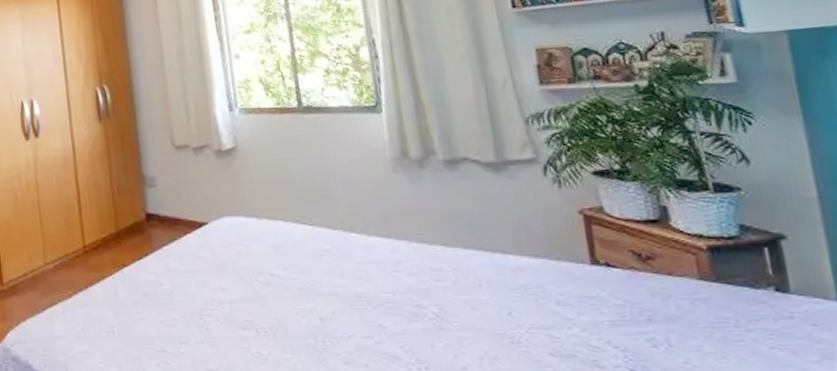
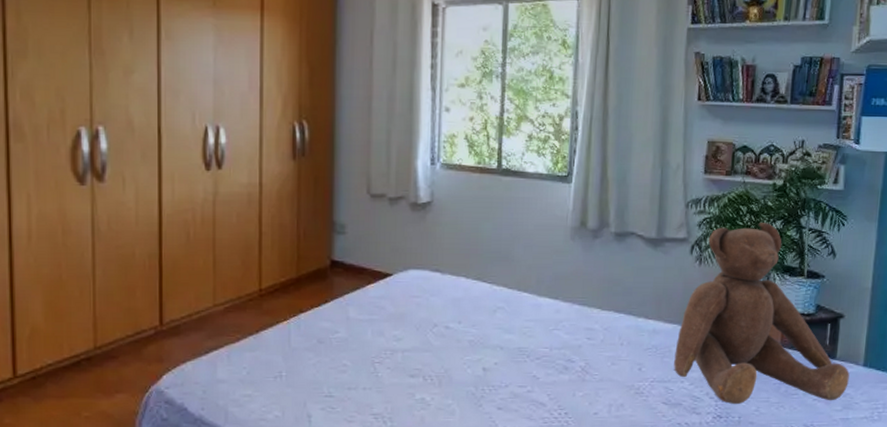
teddy bear: none [550,131,821,356] -> present [674,223,850,405]

